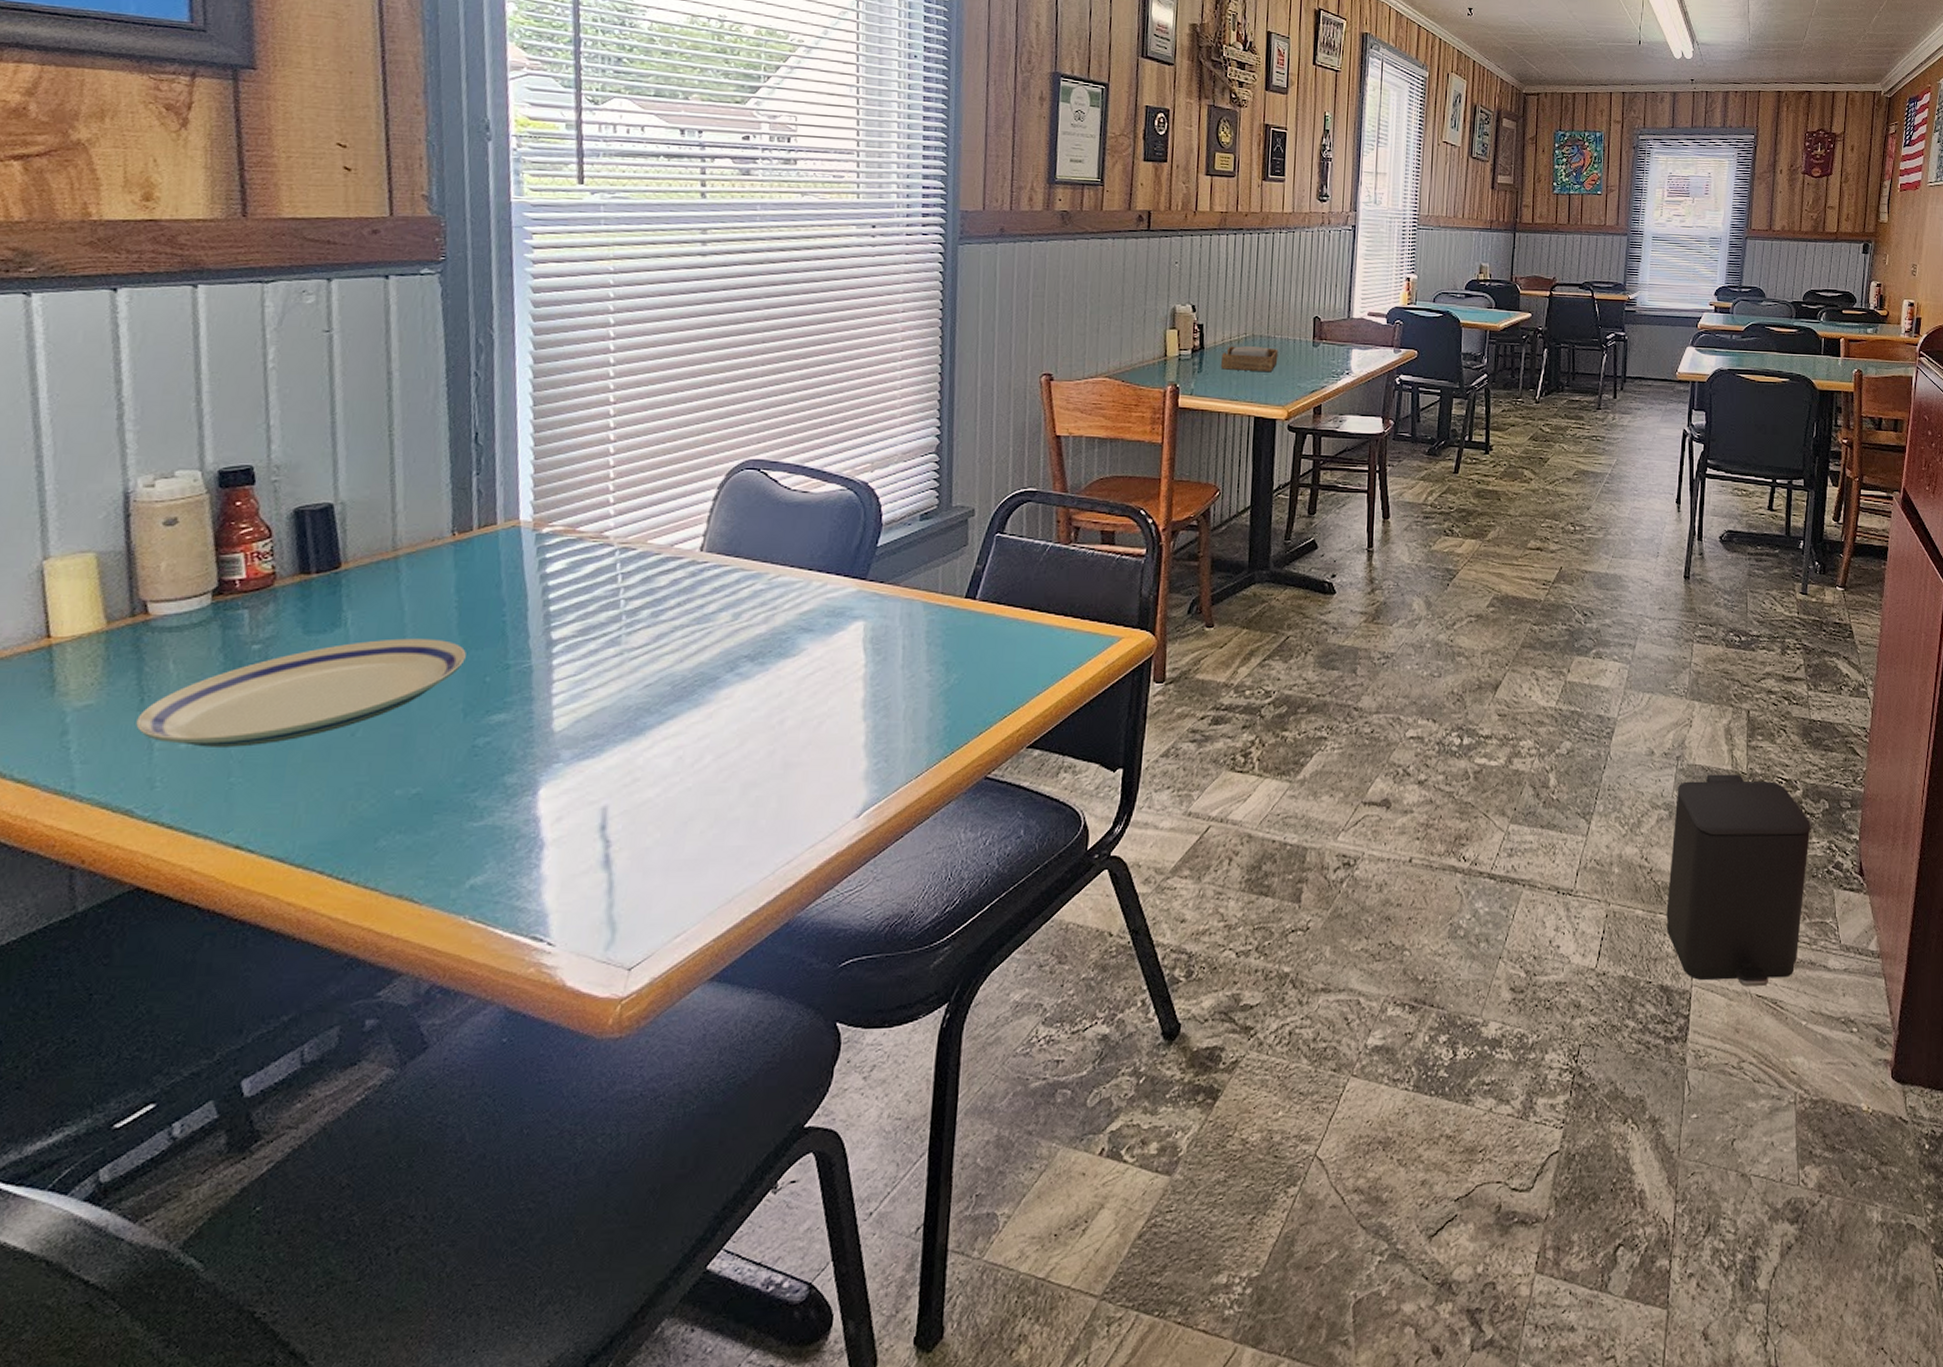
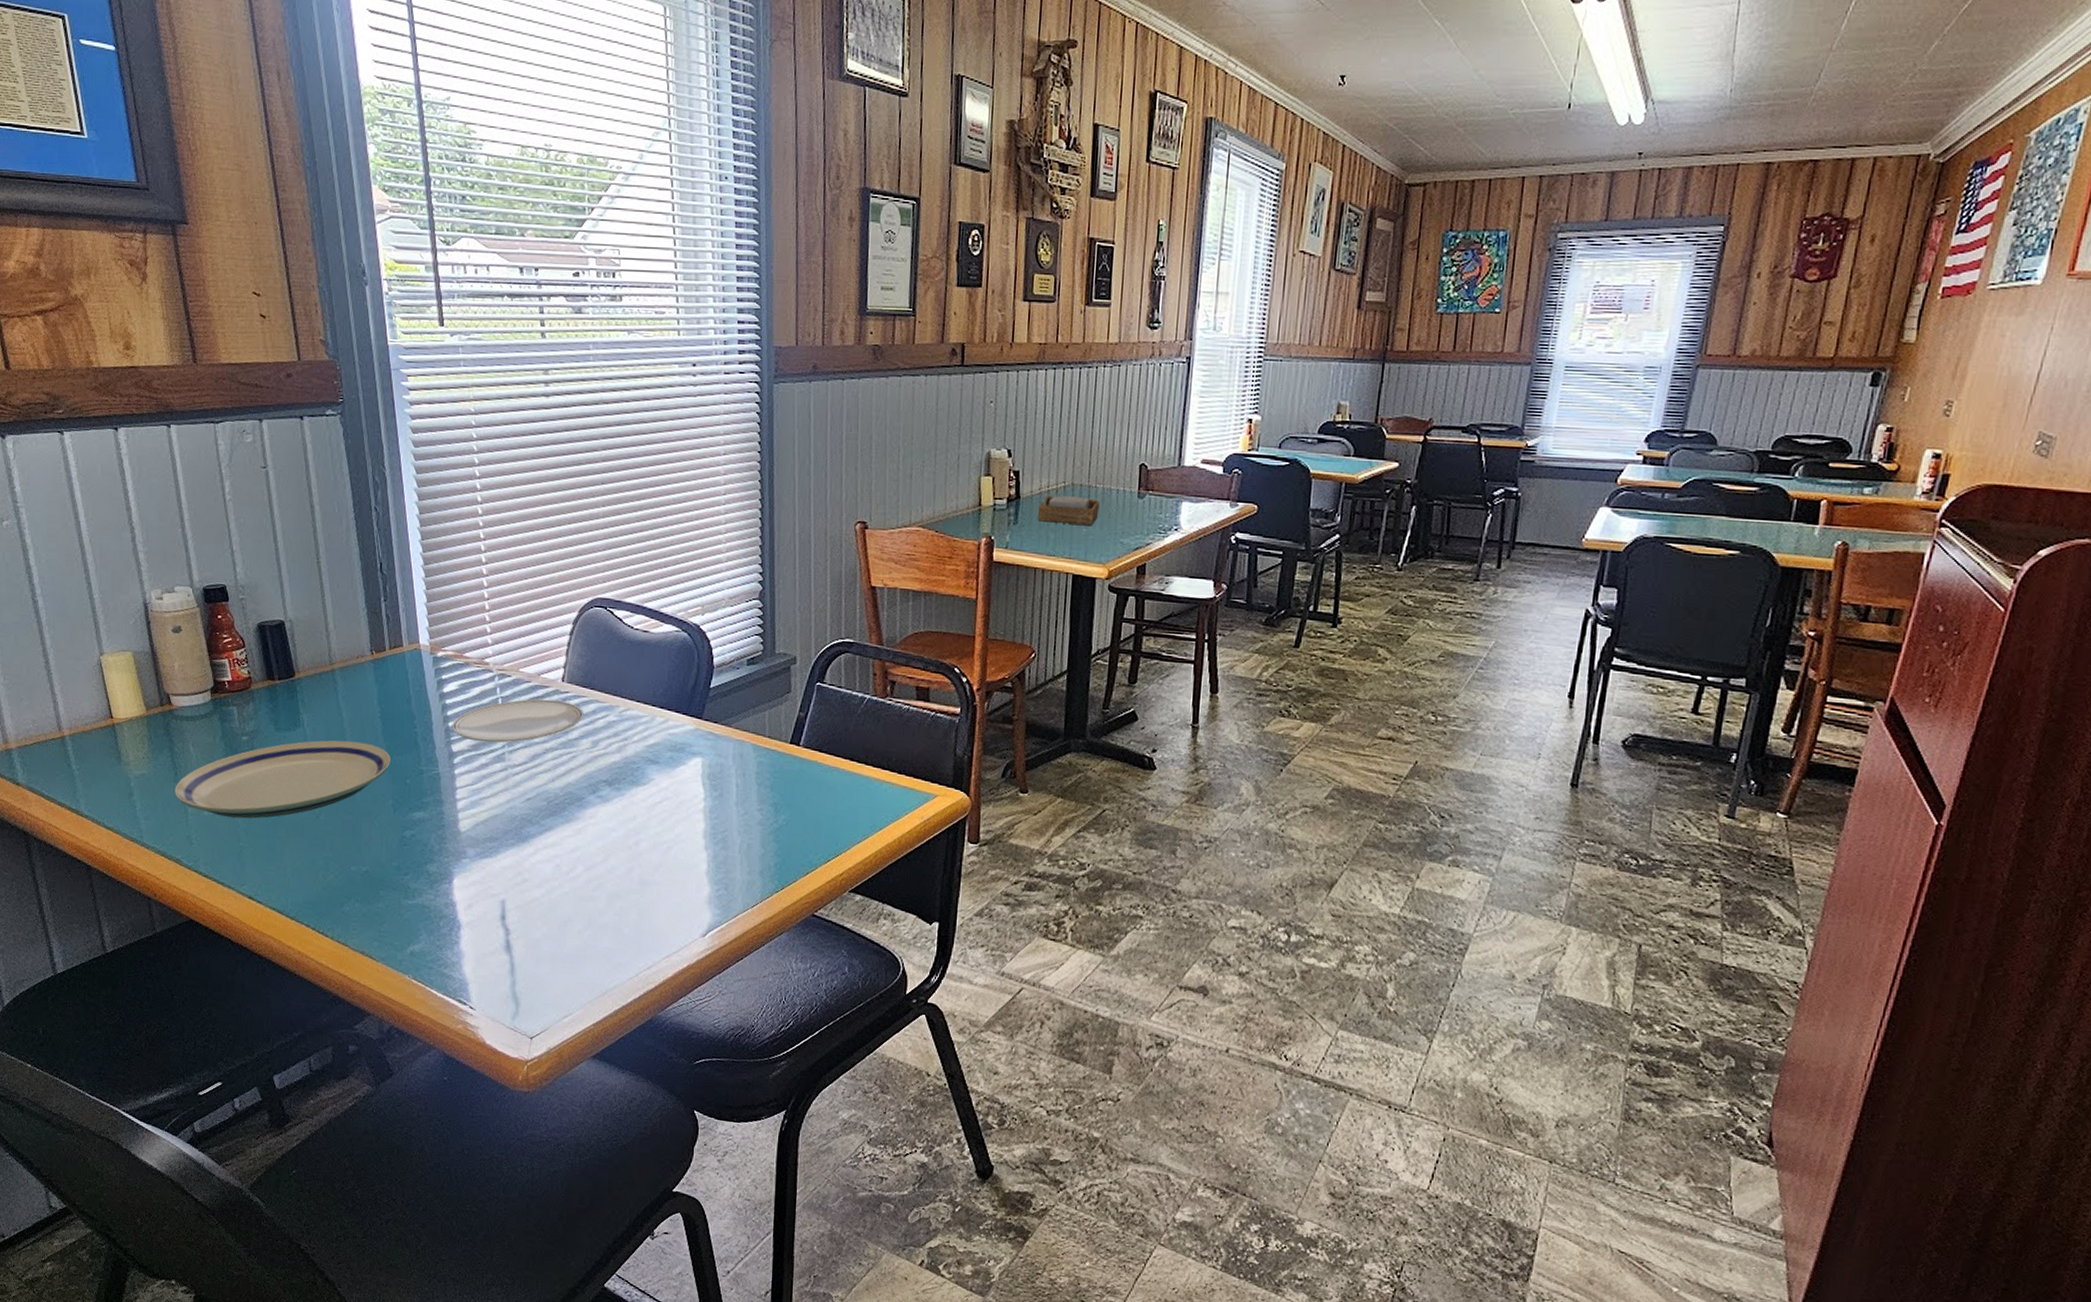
plate: none [553,572,725,626] -> present [452,699,583,743]
pedal bin: present [1666,774,1811,987] -> none [1514,1008,1709,1243]

